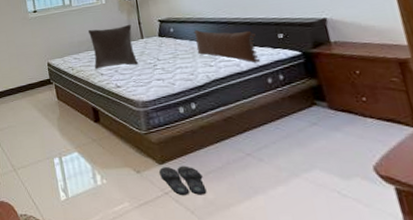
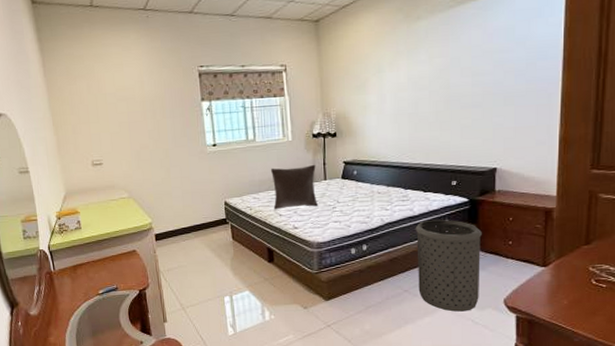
slippers: present [159,166,207,195] -> none [325,301,365,327]
pillow: present [193,29,260,64] -> none [376,173,432,209]
laundry basket: none [245,74,341,181] -> present [415,219,483,312]

